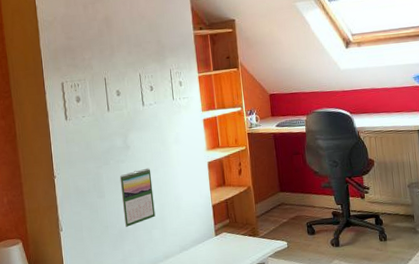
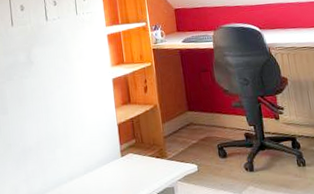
calendar: present [119,167,156,227] -> none [23,84,59,145]

